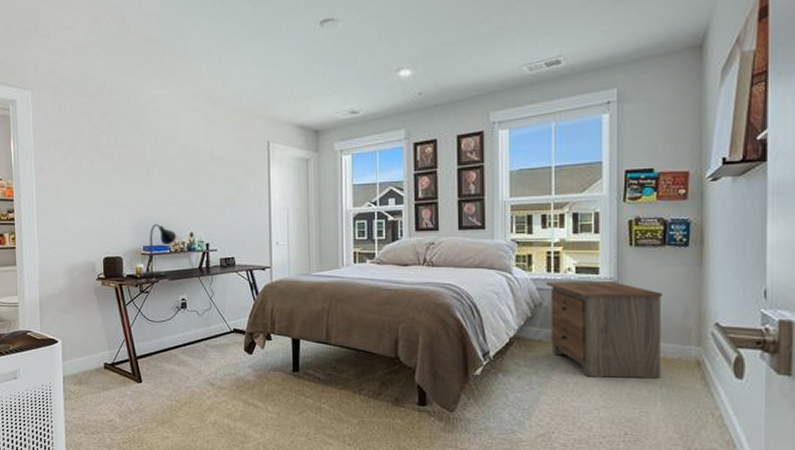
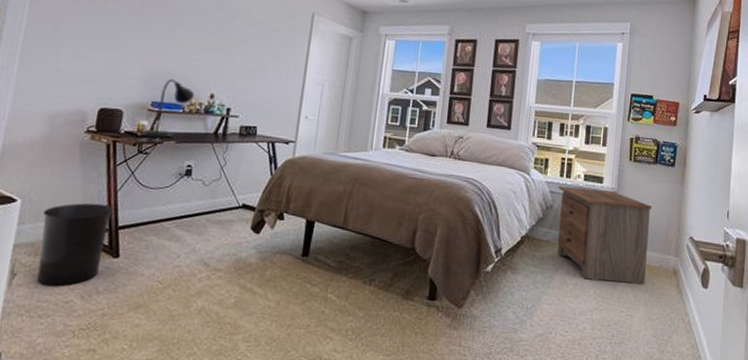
waste bin: none [79,338,130,409] -> present [36,203,113,287]

